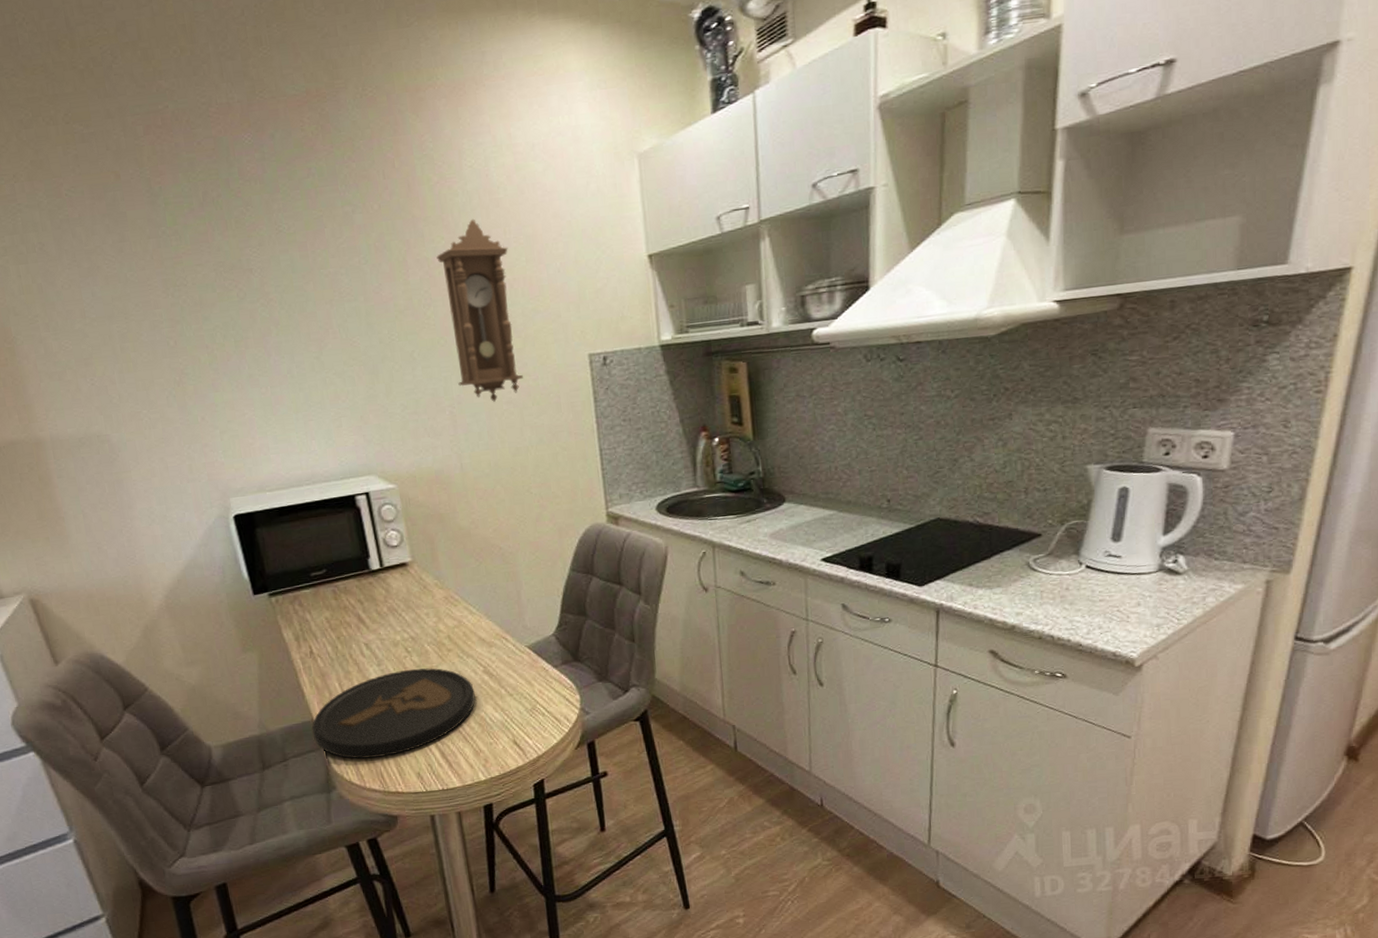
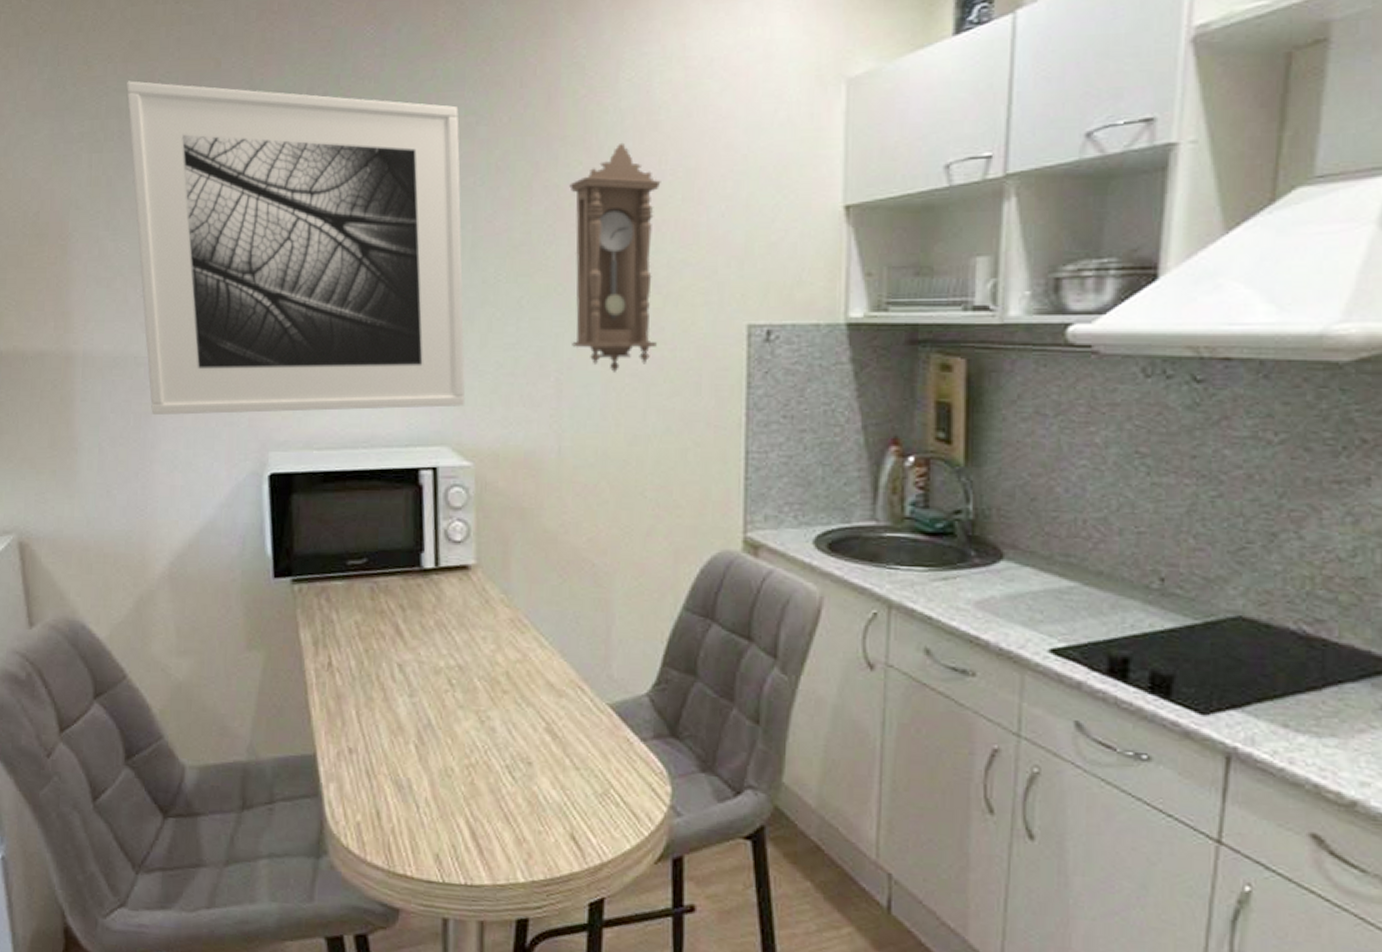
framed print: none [36,197,383,481] -> present [126,81,466,415]
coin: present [311,668,476,759] -> none [311,708,529,823]

